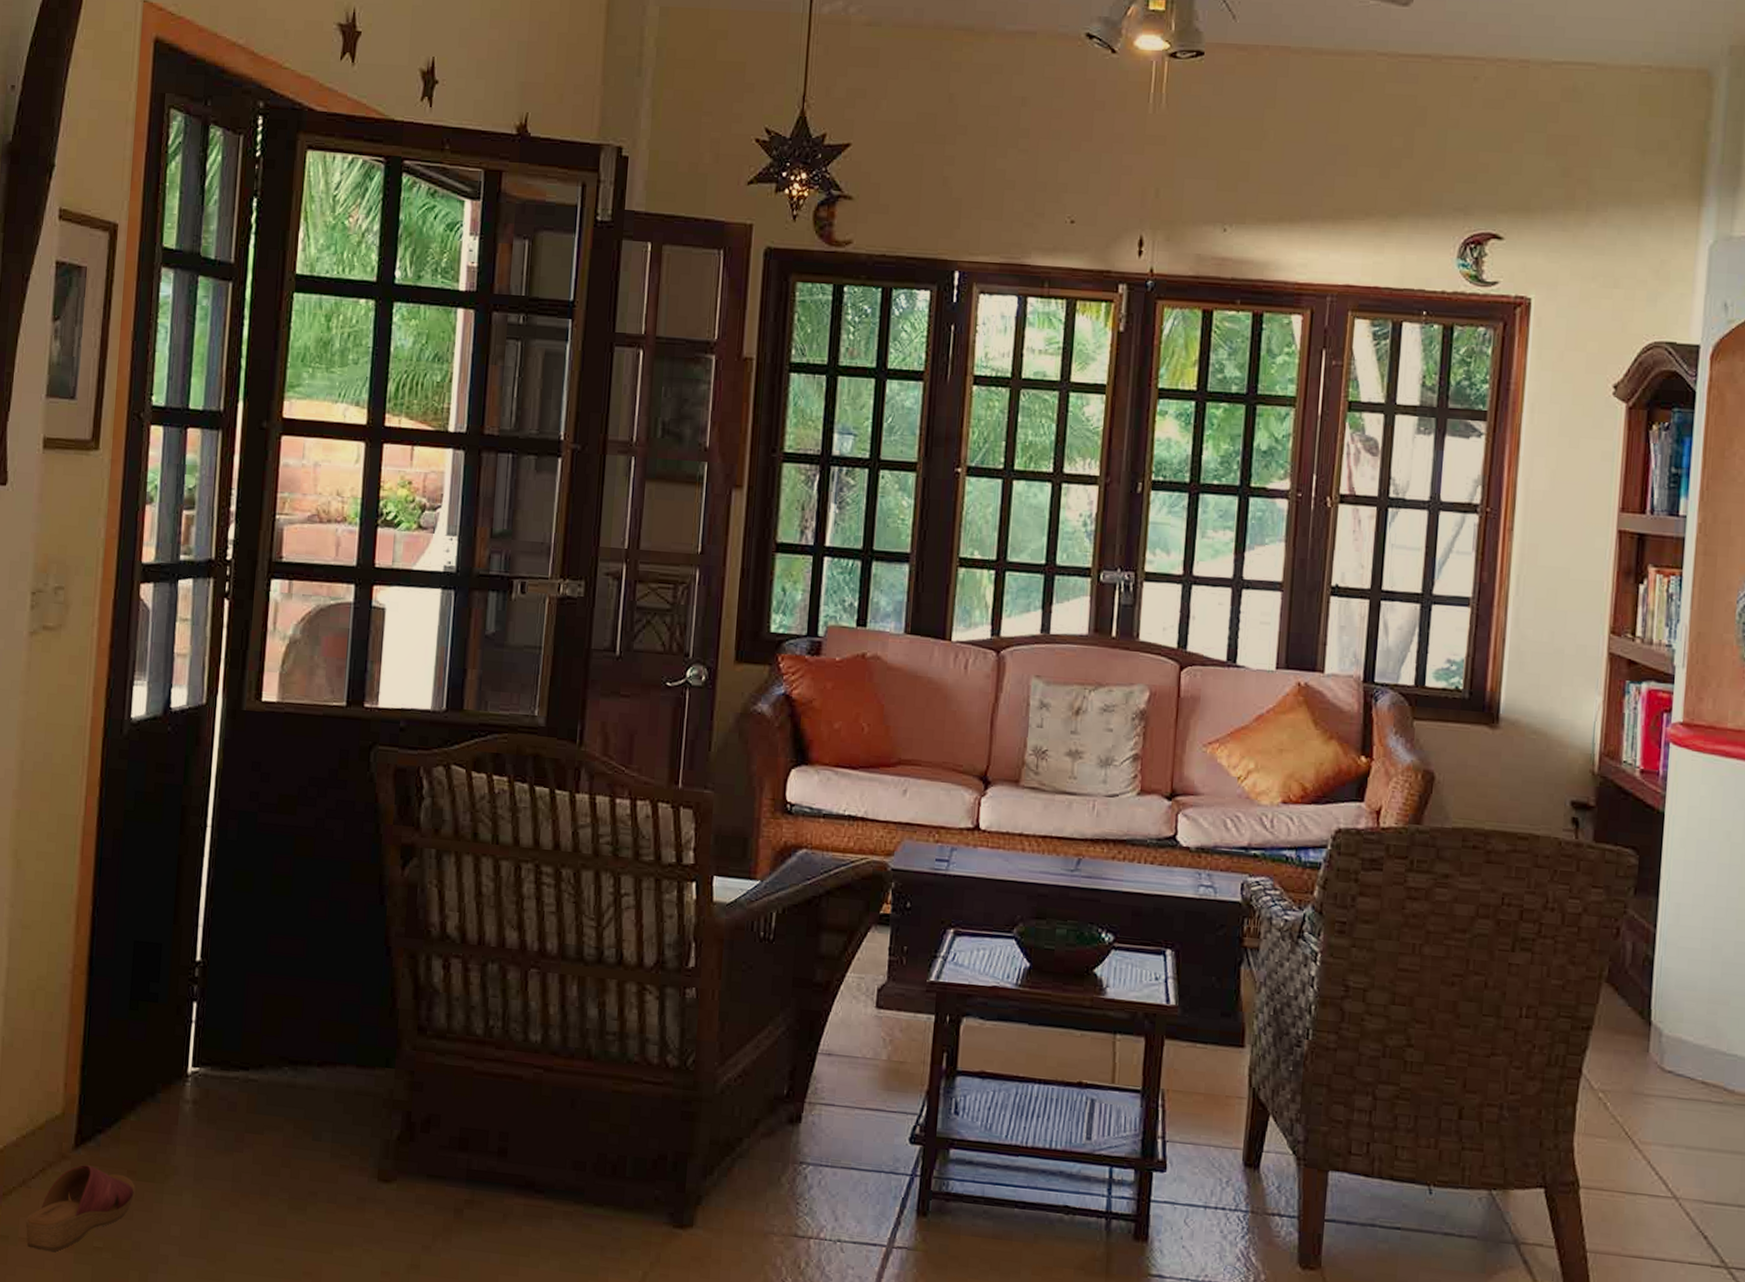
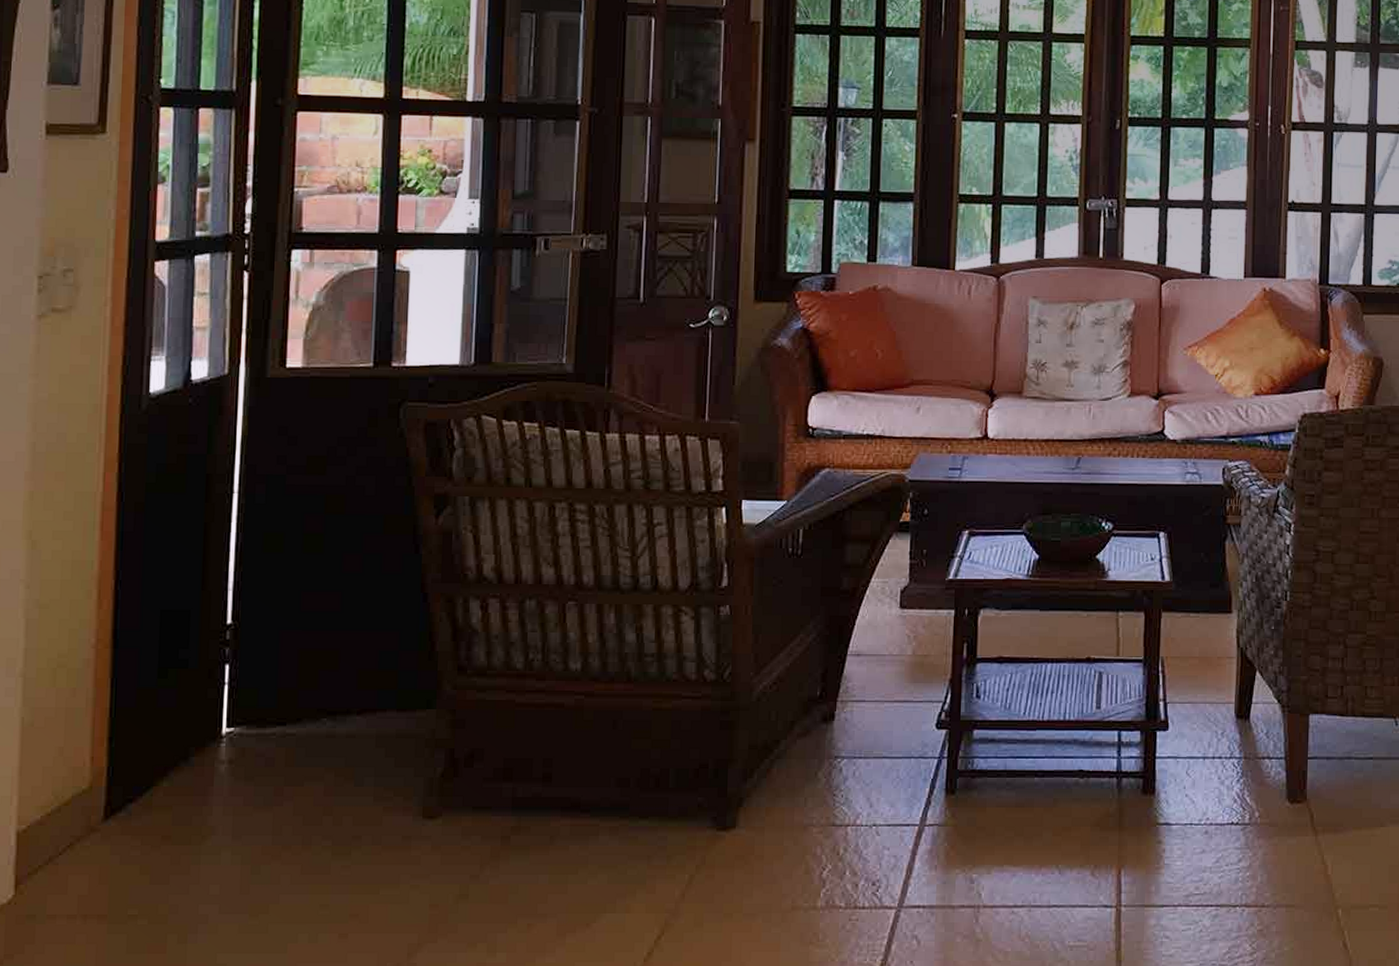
sandal: present [25,1165,135,1252] -> none [53,836,171,926]

